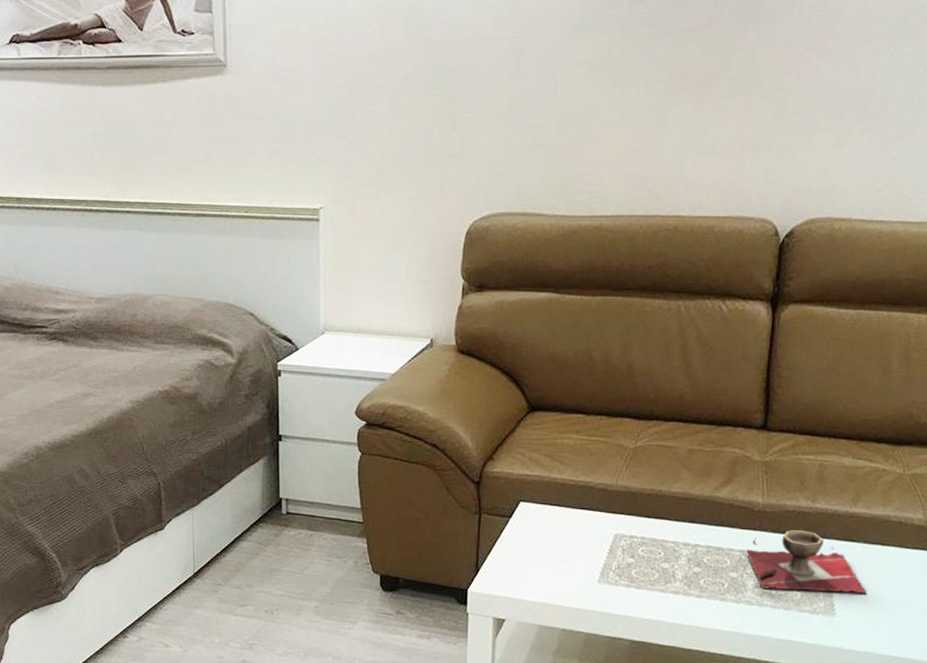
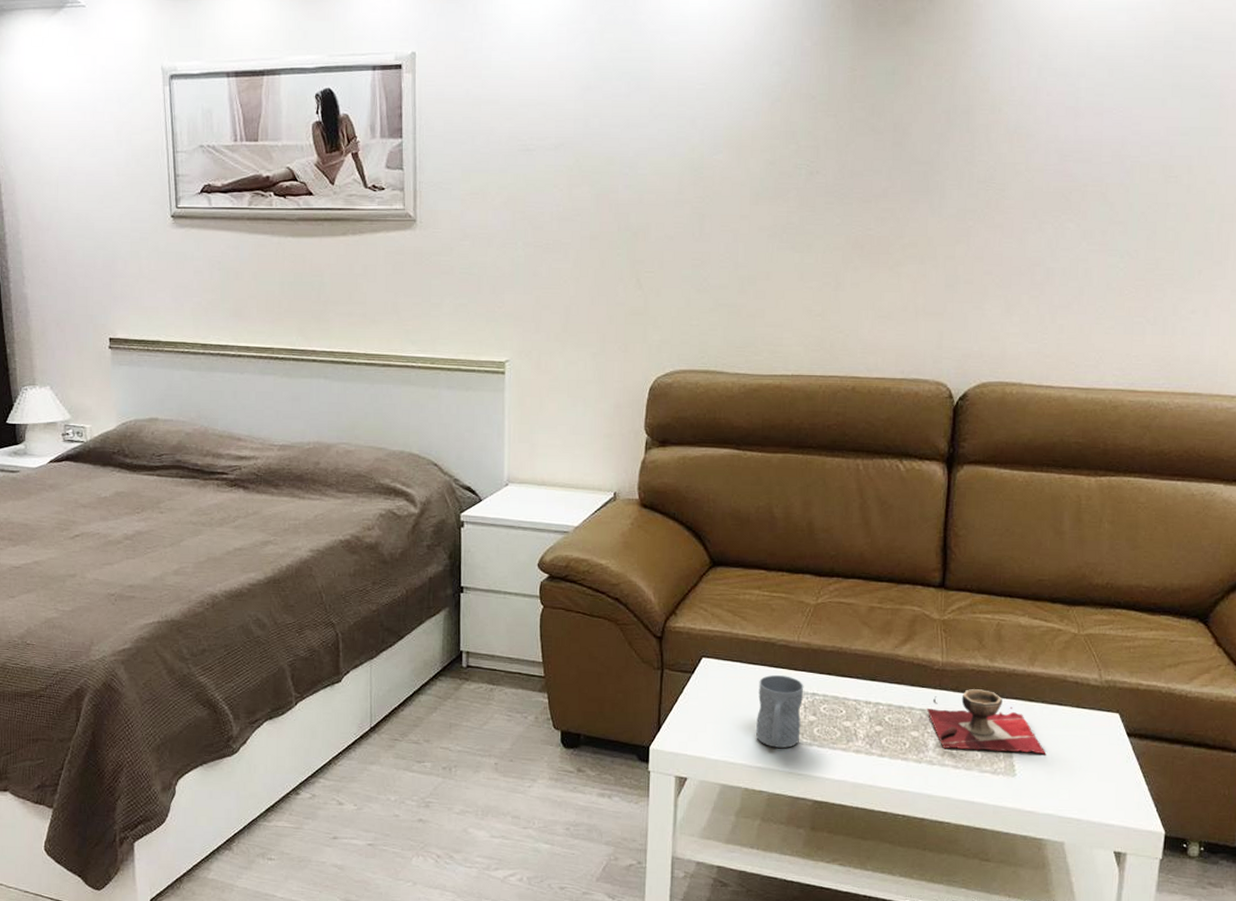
mug: none [574,518,622,590] -> present [756,675,804,748]

